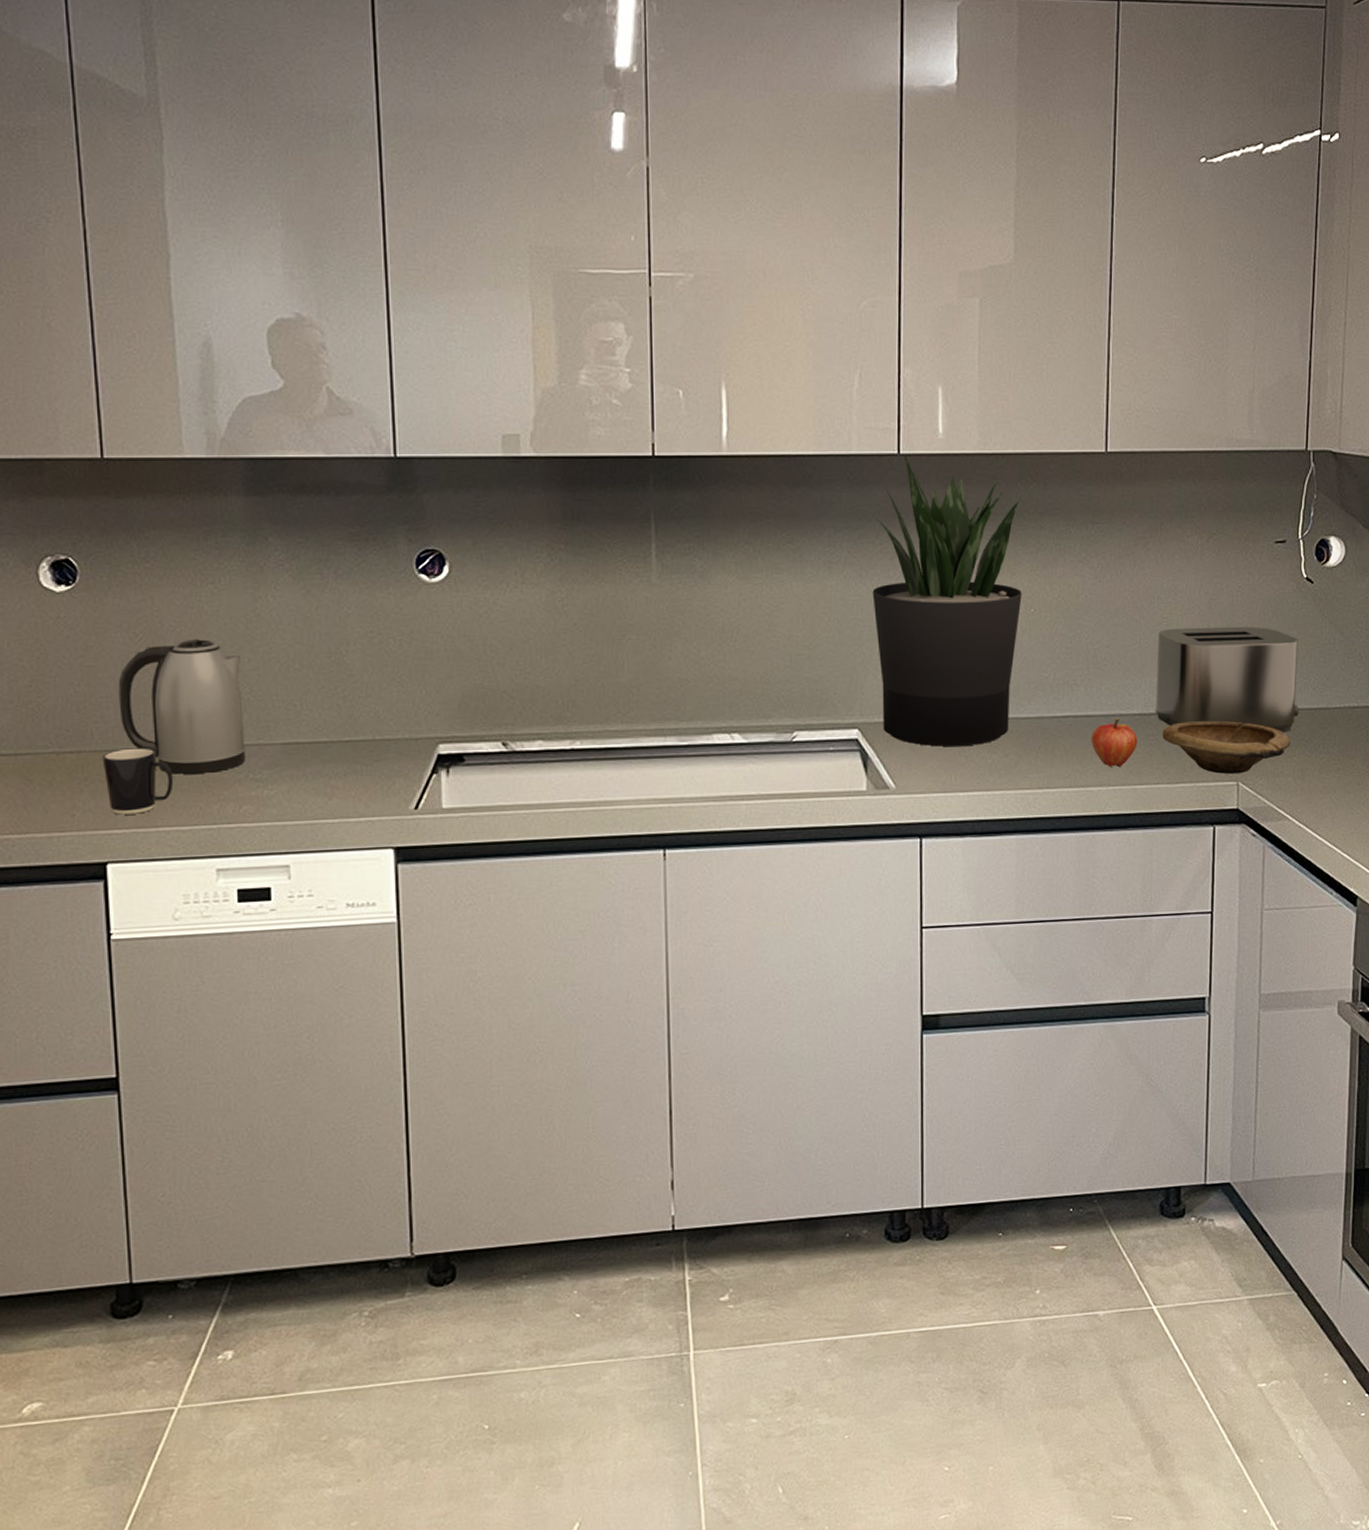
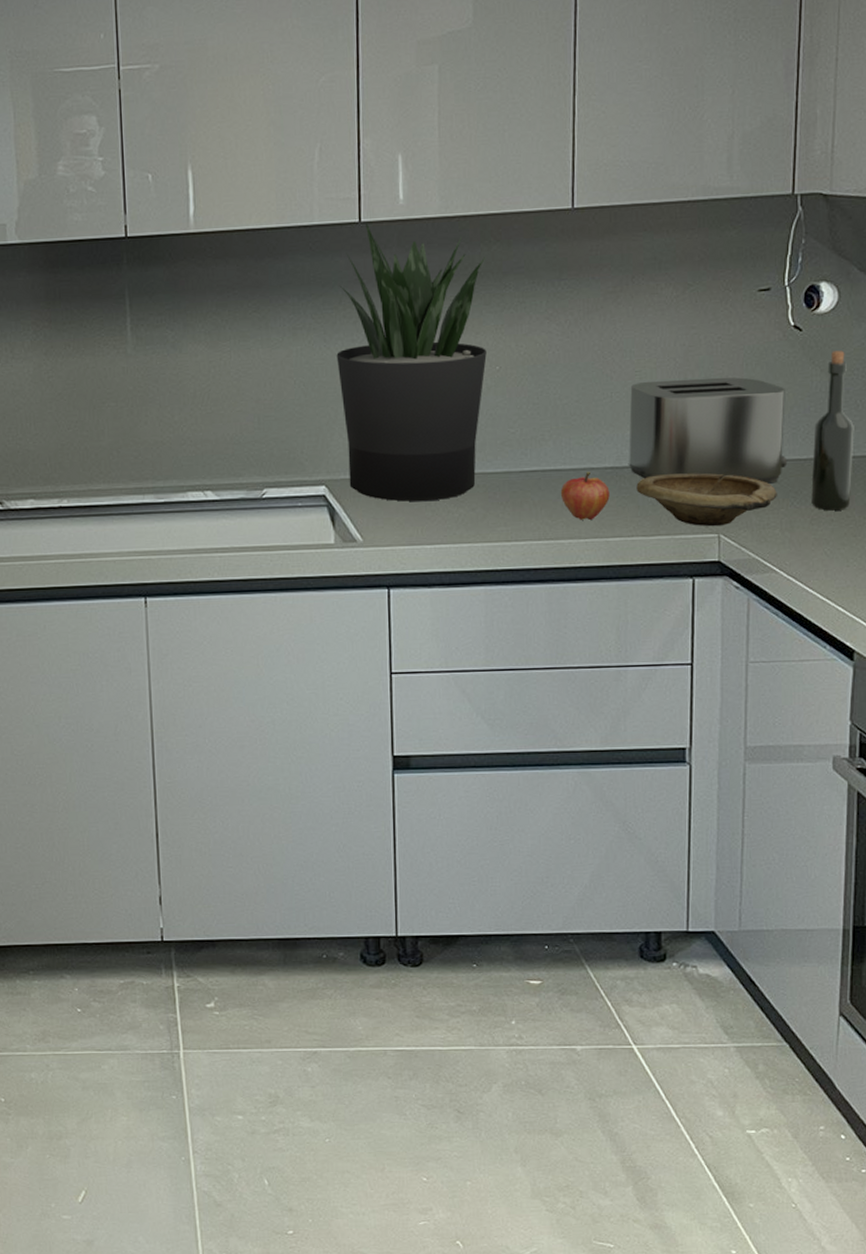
wine bottle: none [1320,604,1358,759] -> present [811,351,854,511]

